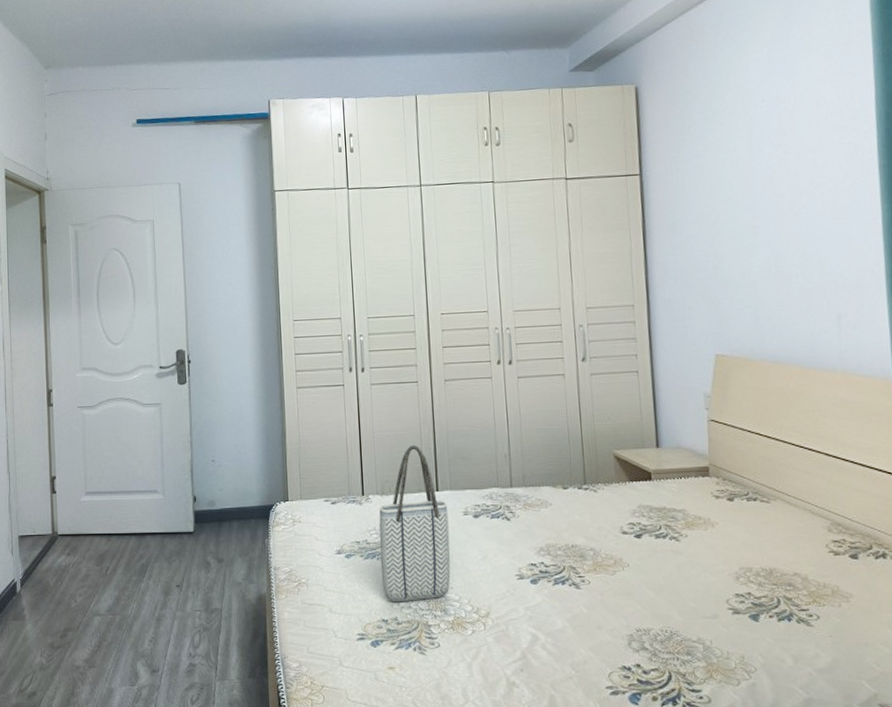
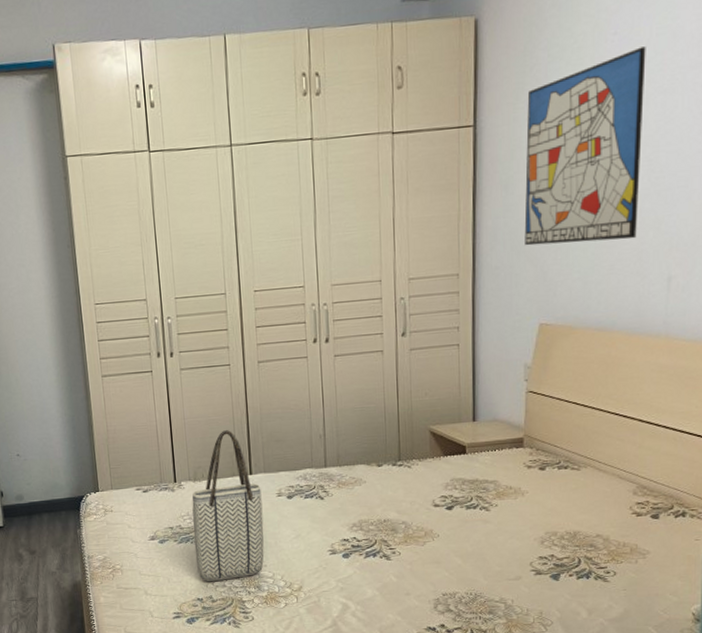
wall art: none [687,112,802,282] -> present [524,46,646,246]

